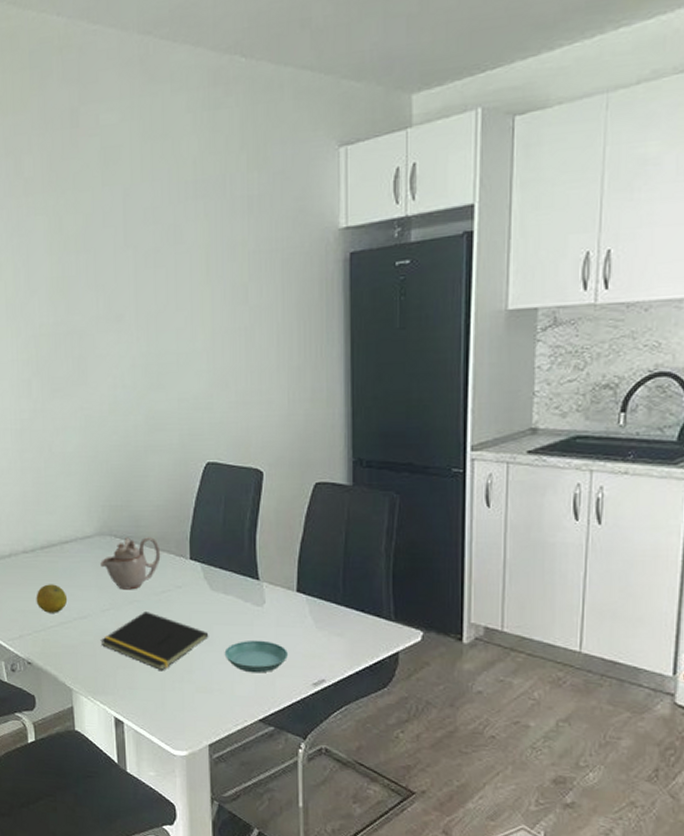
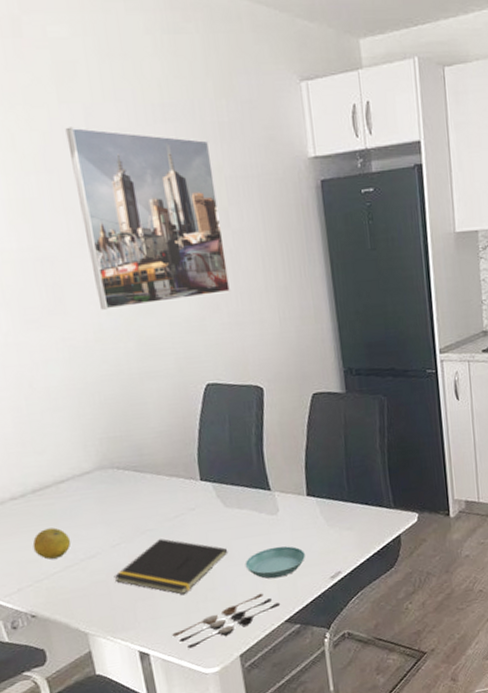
teapot: present [101,536,161,590] -> none [104,463,170,521]
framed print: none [105,207,242,383] -> present [65,126,231,310]
spoon: none [146,685,256,726] -> present [172,593,281,649]

